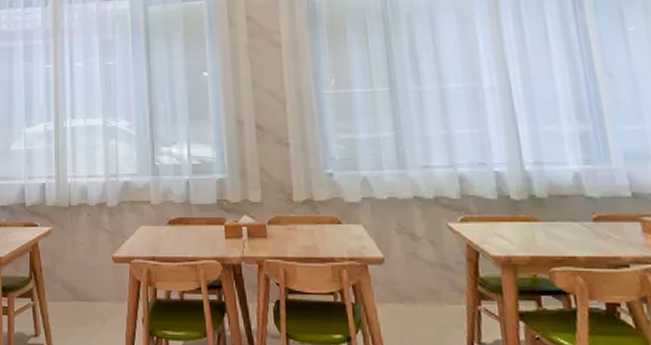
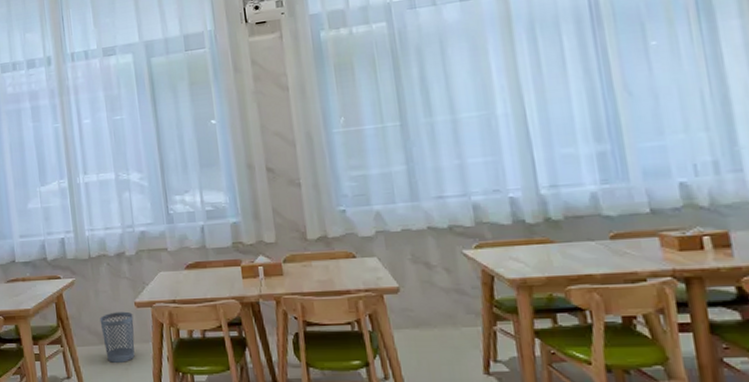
wastebasket: none [75,266,110,322] -> present [99,311,135,363]

